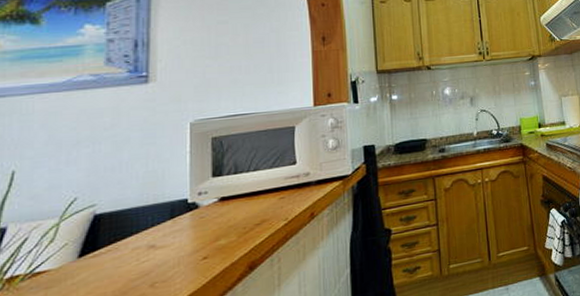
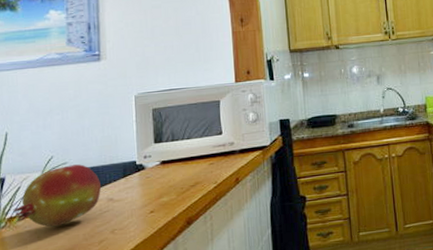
fruit: none [15,206,140,286] -> present [13,164,101,228]

